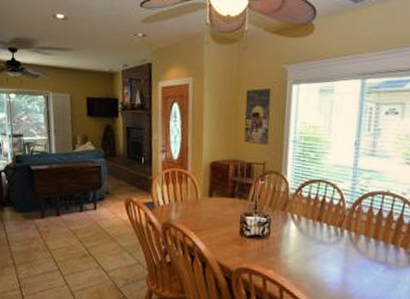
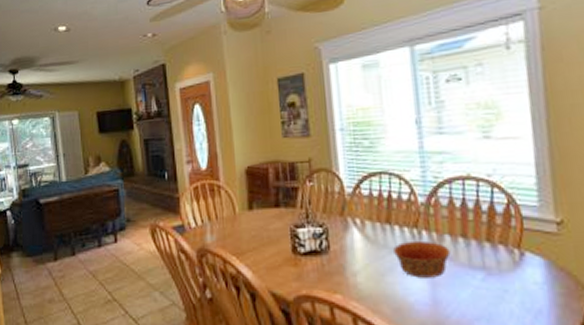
bowl: none [319,236,363,266] -> present [393,240,451,278]

